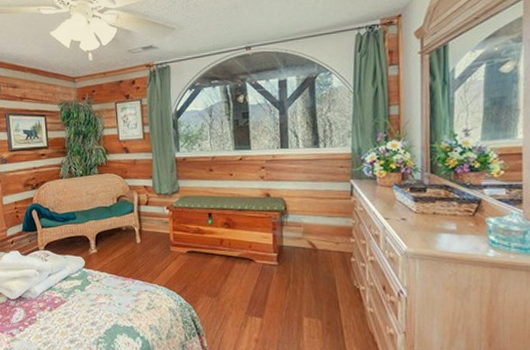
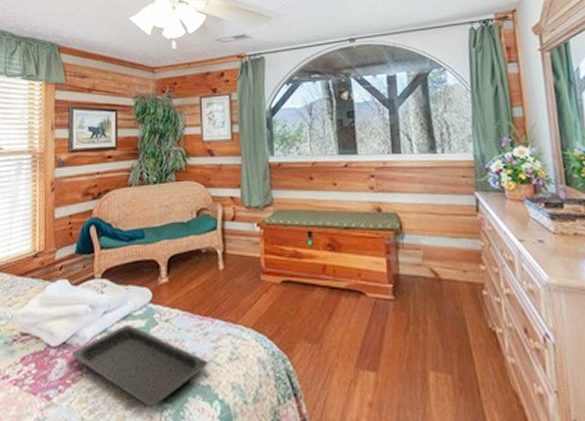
serving tray: none [26,283,131,342] -> present [71,324,208,408]

